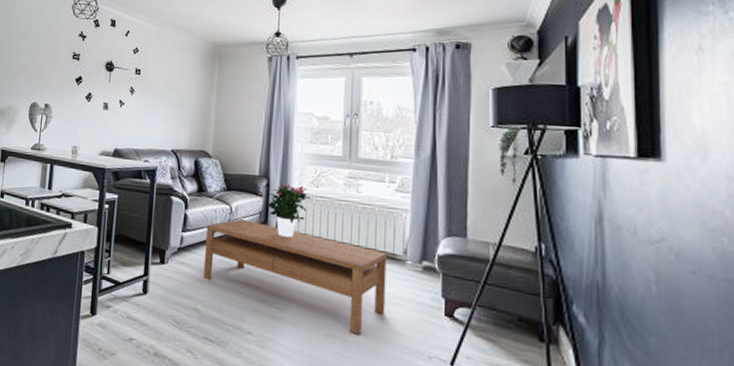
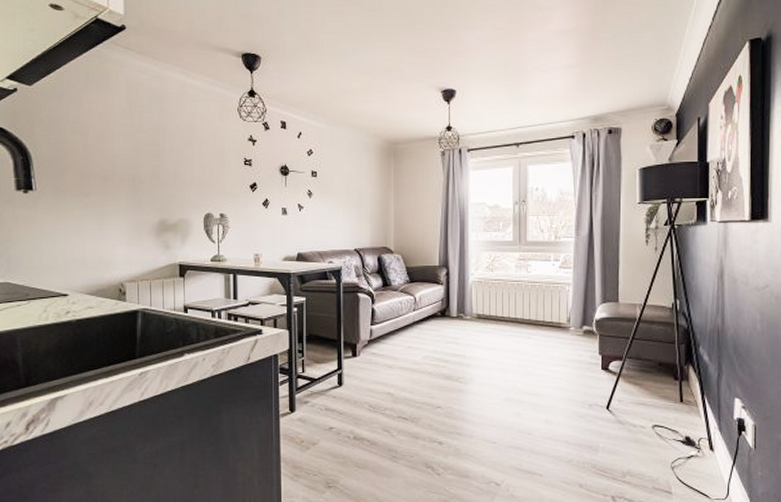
coffee table: present [203,219,387,335] -> none [393,308,554,395]
potted flower: present [267,184,311,238] -> none [448,271,486,319]

